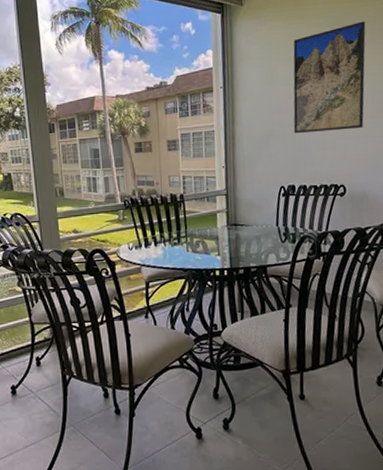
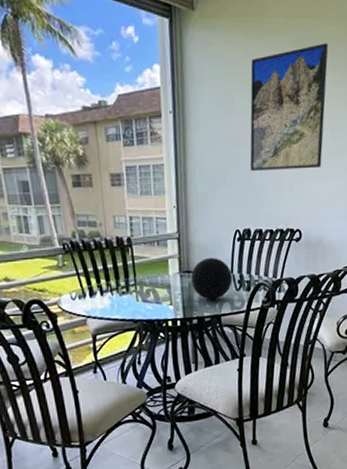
decorative ball: none [238,211,278,251] -> present [191,257,232,300]

